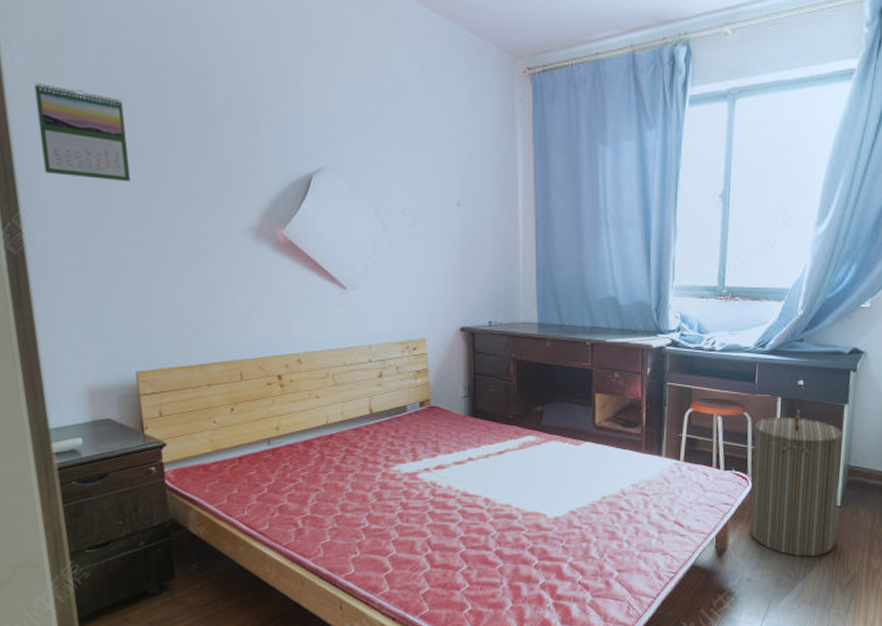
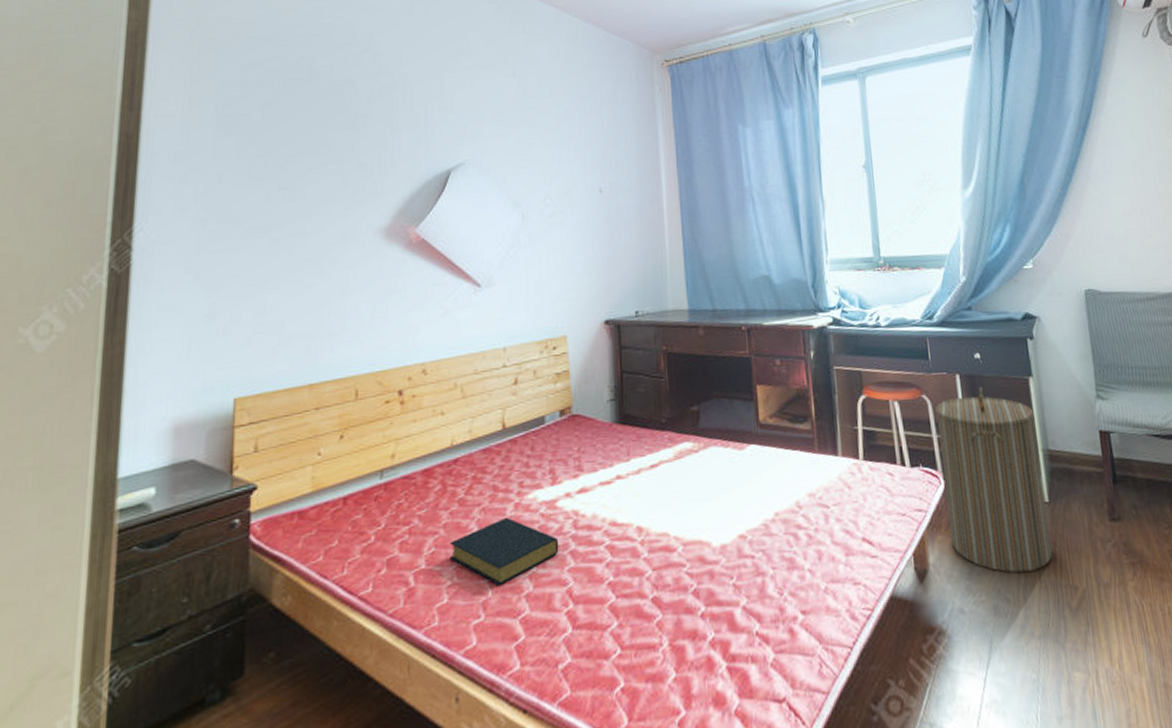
calendar: present [34,82,130,182] -> none [169,99,262,190]
hardback book: none [329,482,420,532] -> present [450,516,559,585]

